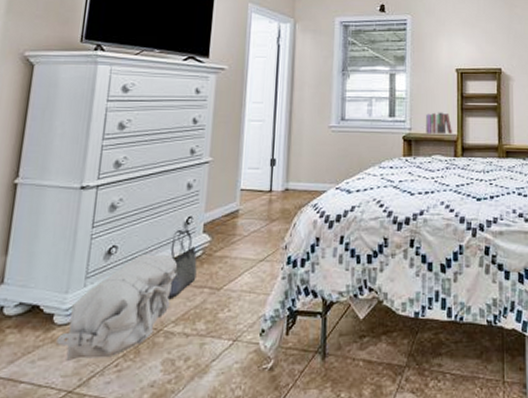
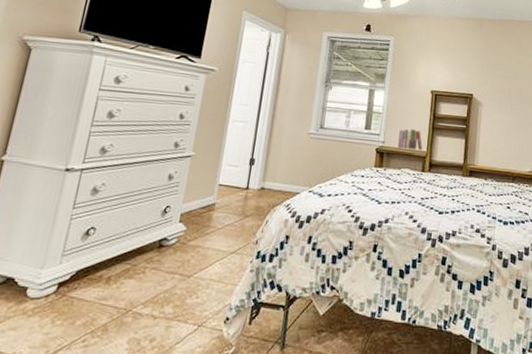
duffel bag: present [56,253,178,361] -> none [27,237,153,333]
tote bag: present [168,229,197,300] -> none [139,216,171,283]

